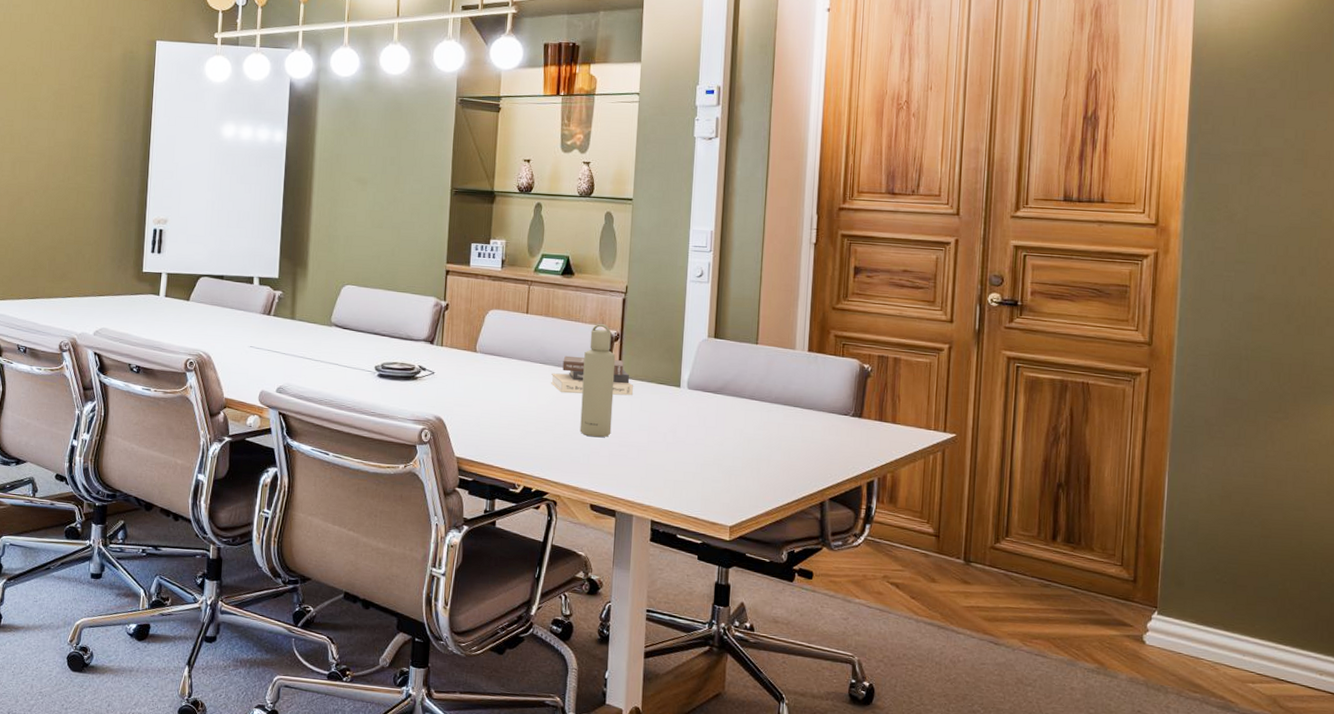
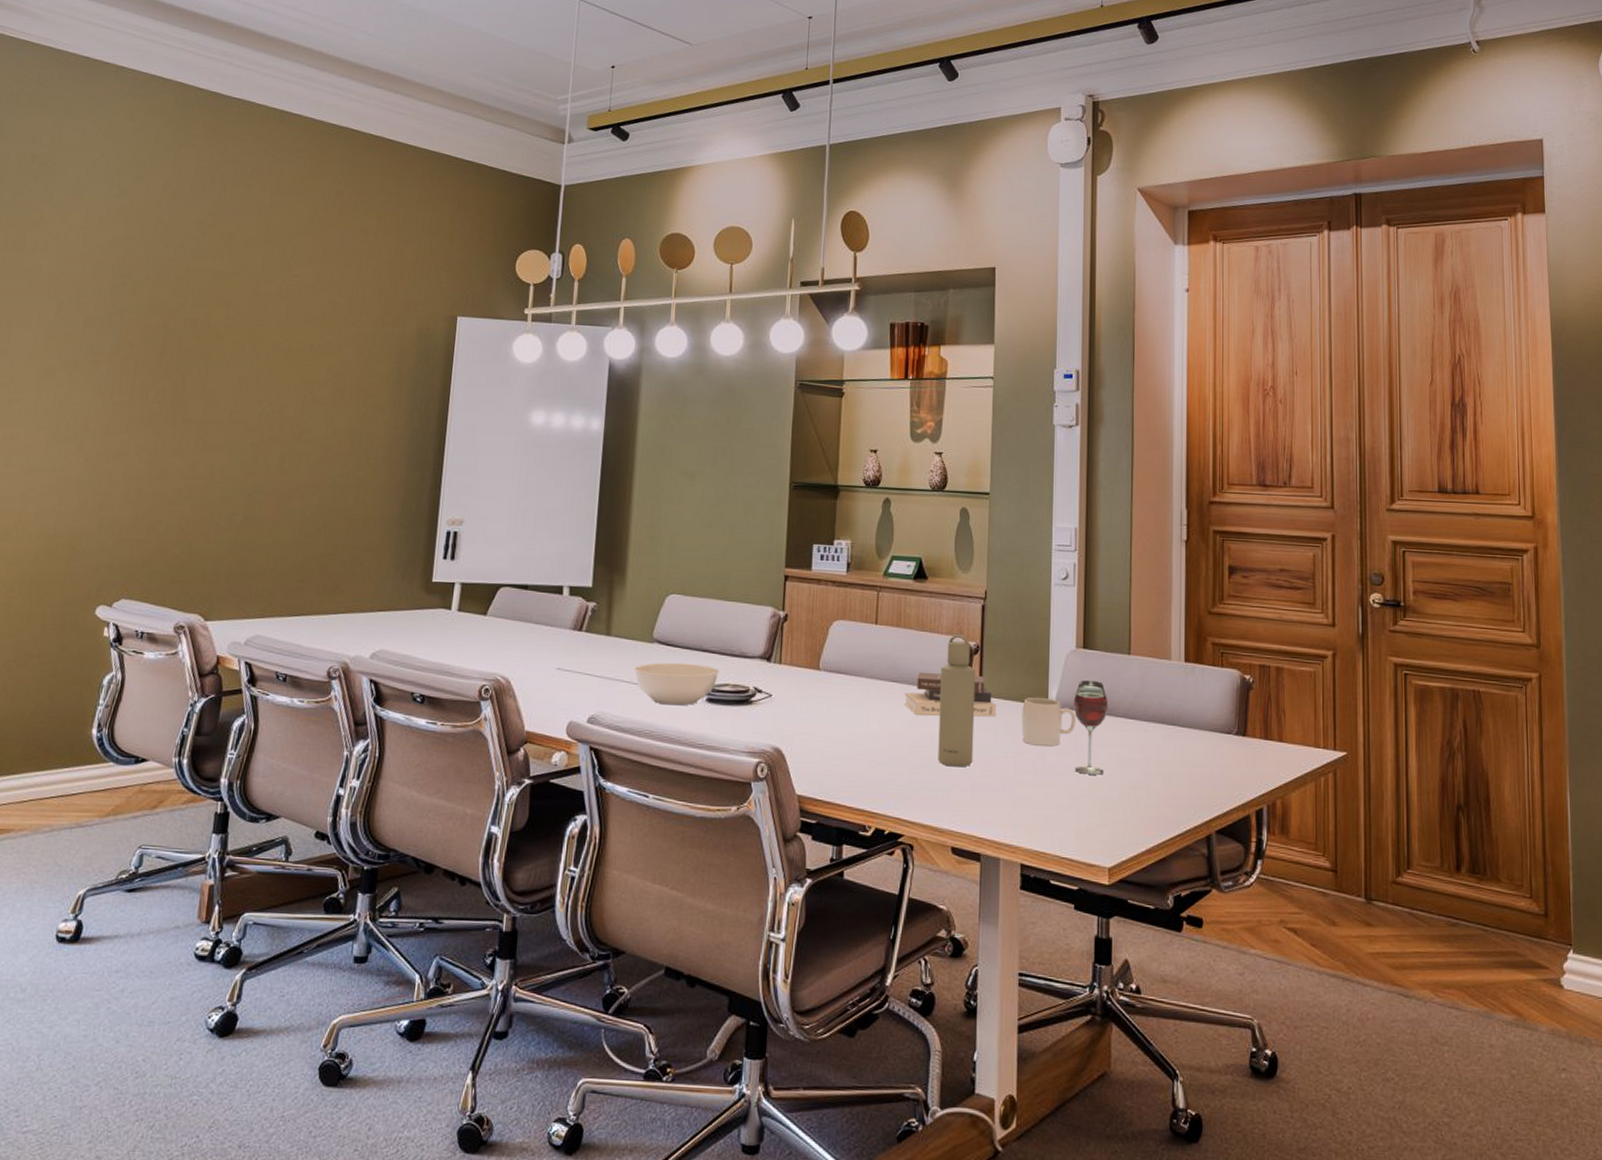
bowl: none [316,343,389,380] -> present [634,662,719,706]
mug: none [655,379,706,423] -> present [1021,697,1077,747]
wineglass: none [702,366,736,448] -> present [1073,680,1108,775]

